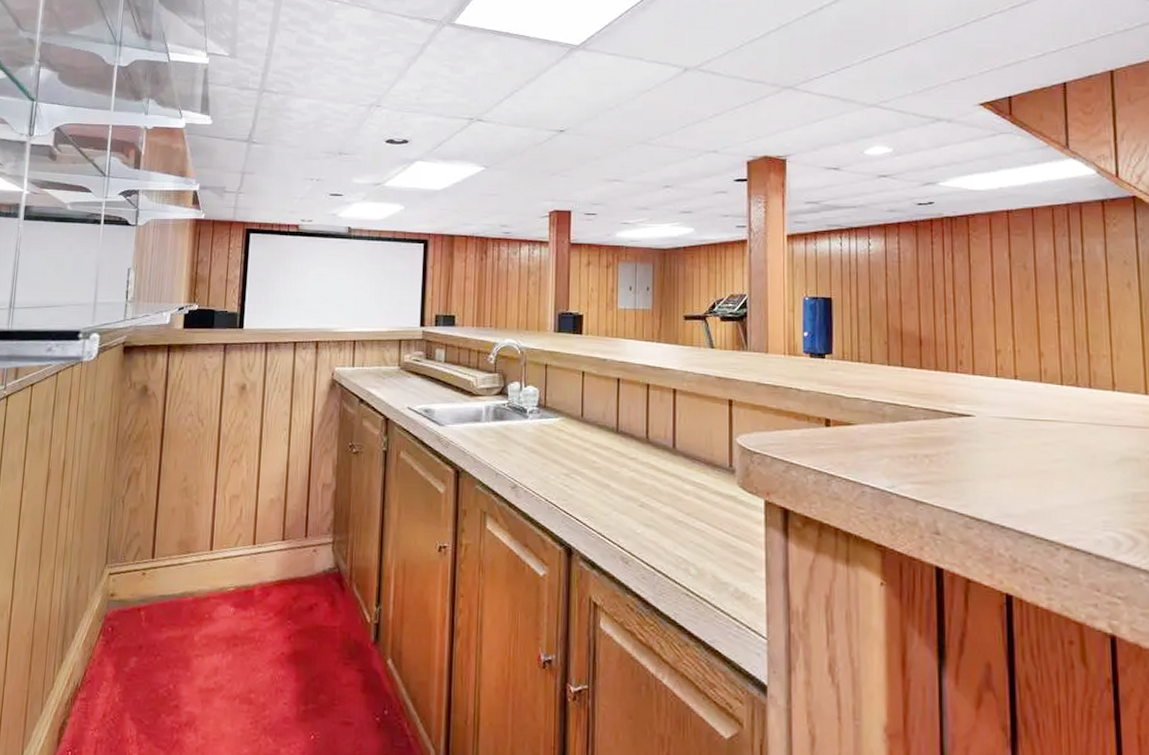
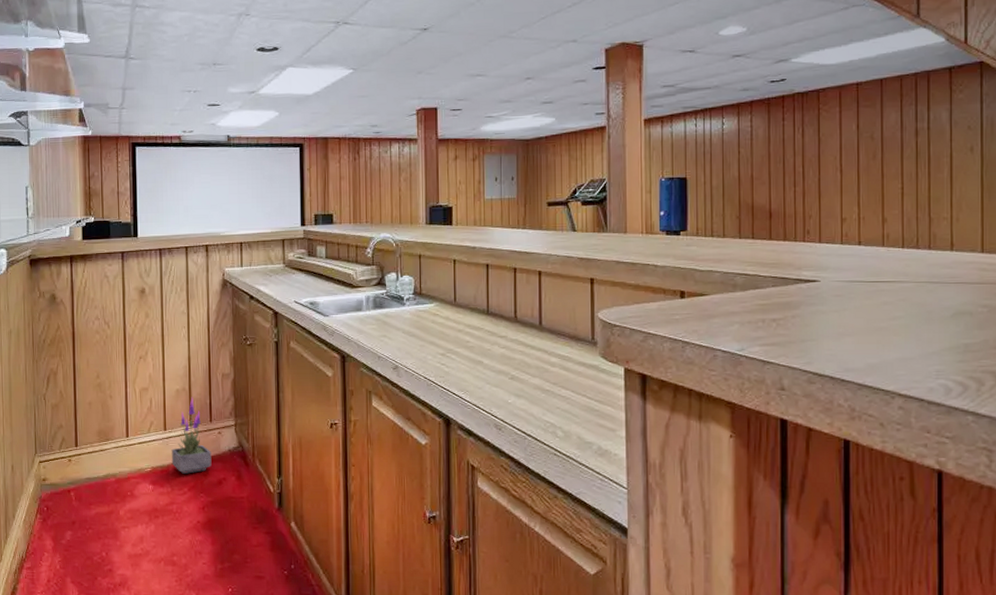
potted plant: none [258,508,304,596] -> present [171,397,212,474]

